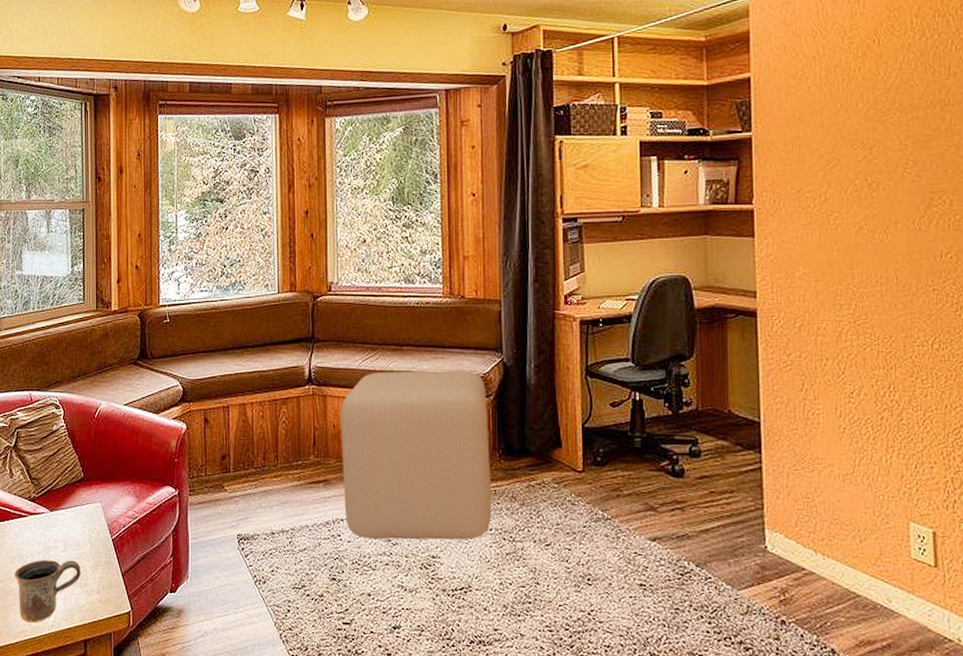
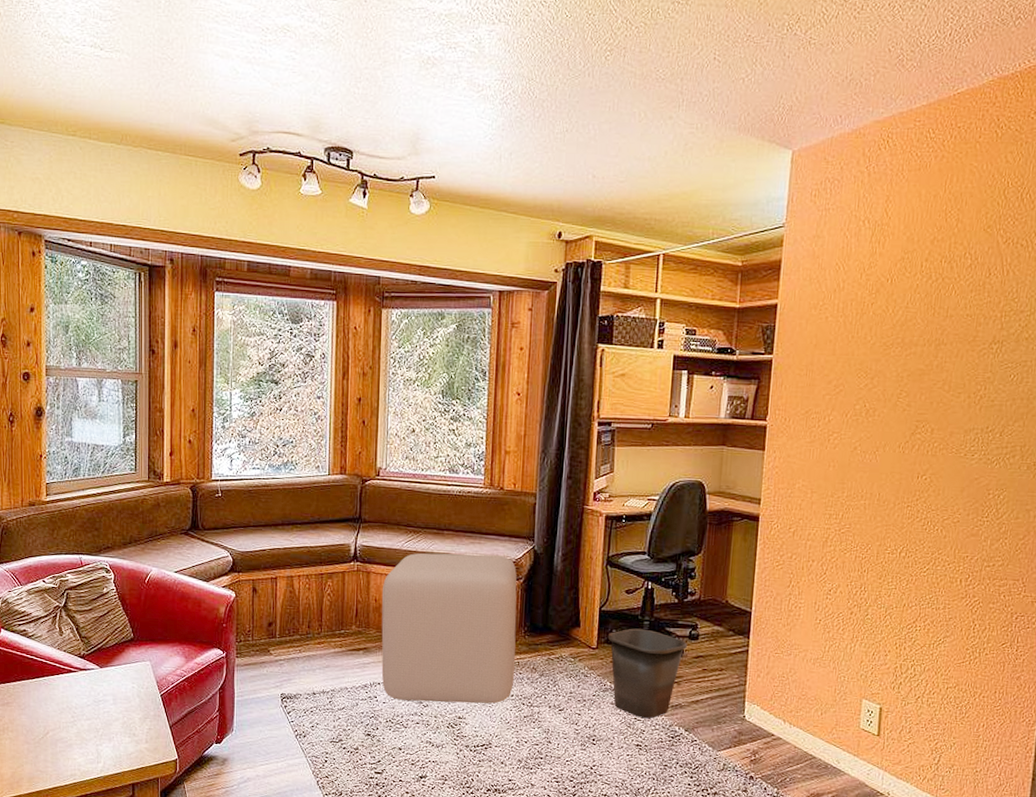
mug: present [15,560,81,623] -> none [64,711,130,768]
waste bin: none [594,446,689,552] -> present [607,628,688,718]

